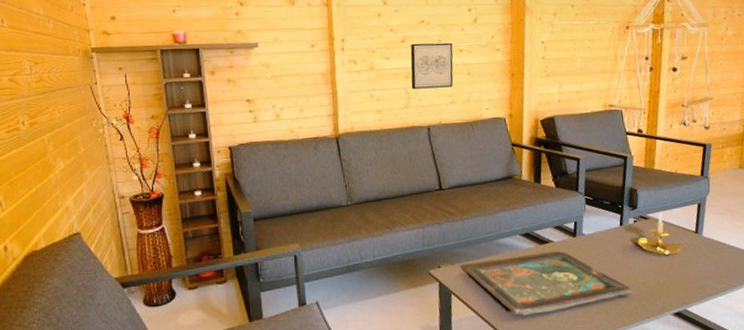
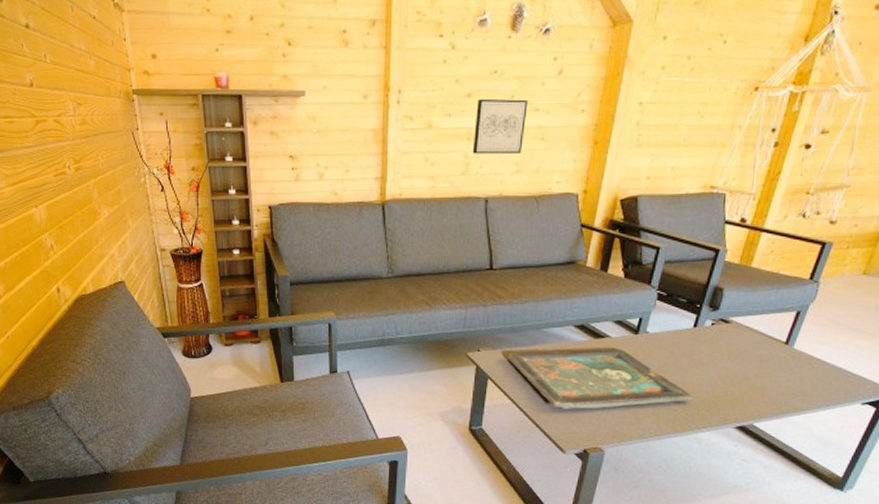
candle holder: present [636,211,686,256] -> none [710,316,770,365]

